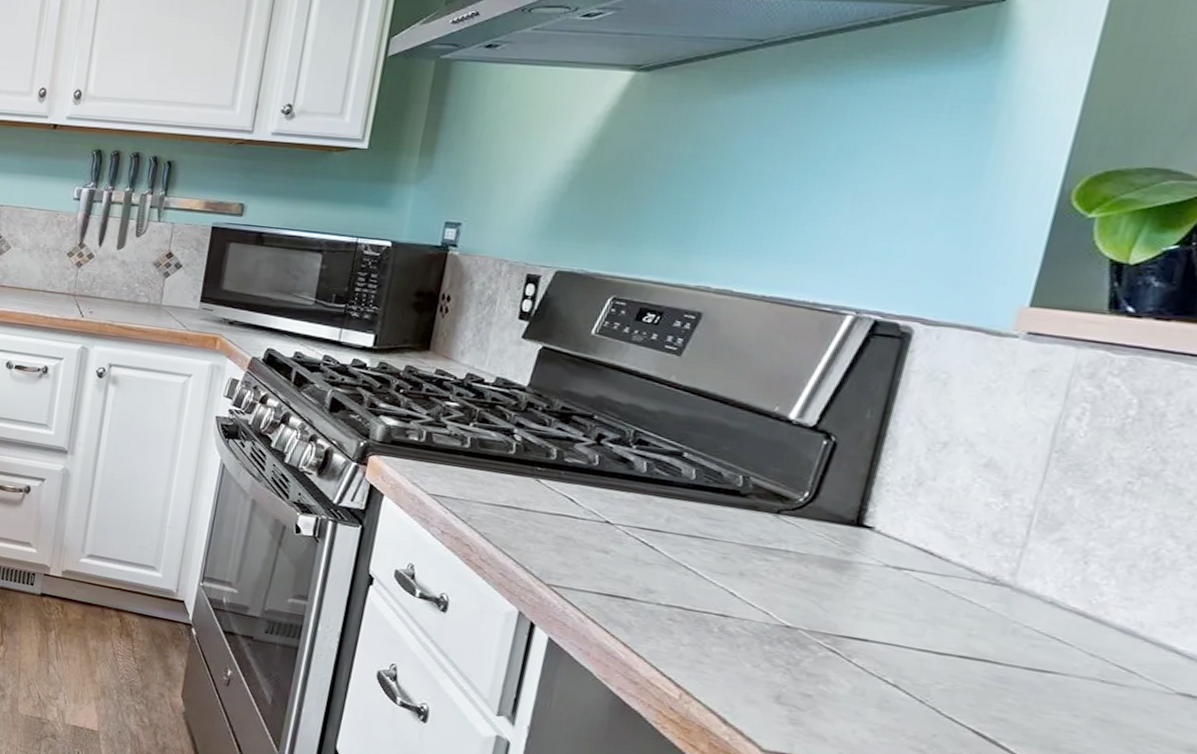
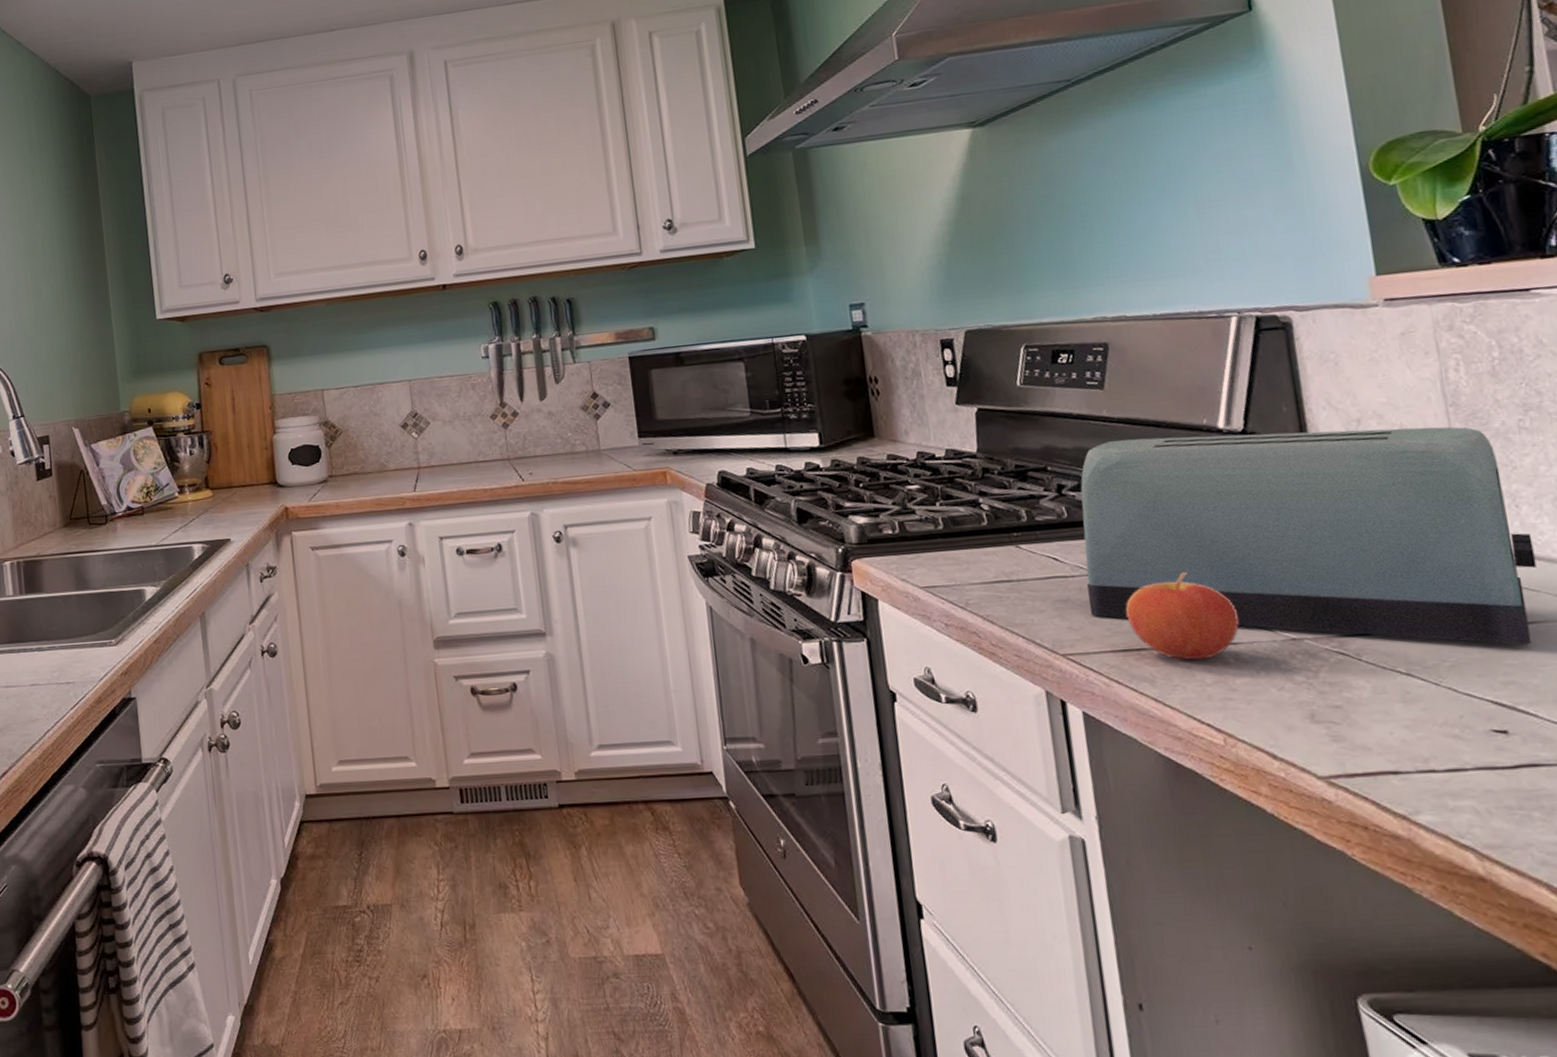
toaster: none [588,405,1089,691] -> present [1080,426,1537,645]
apple: none [623,542,740,623] -> present [1126,573,1240,661]

